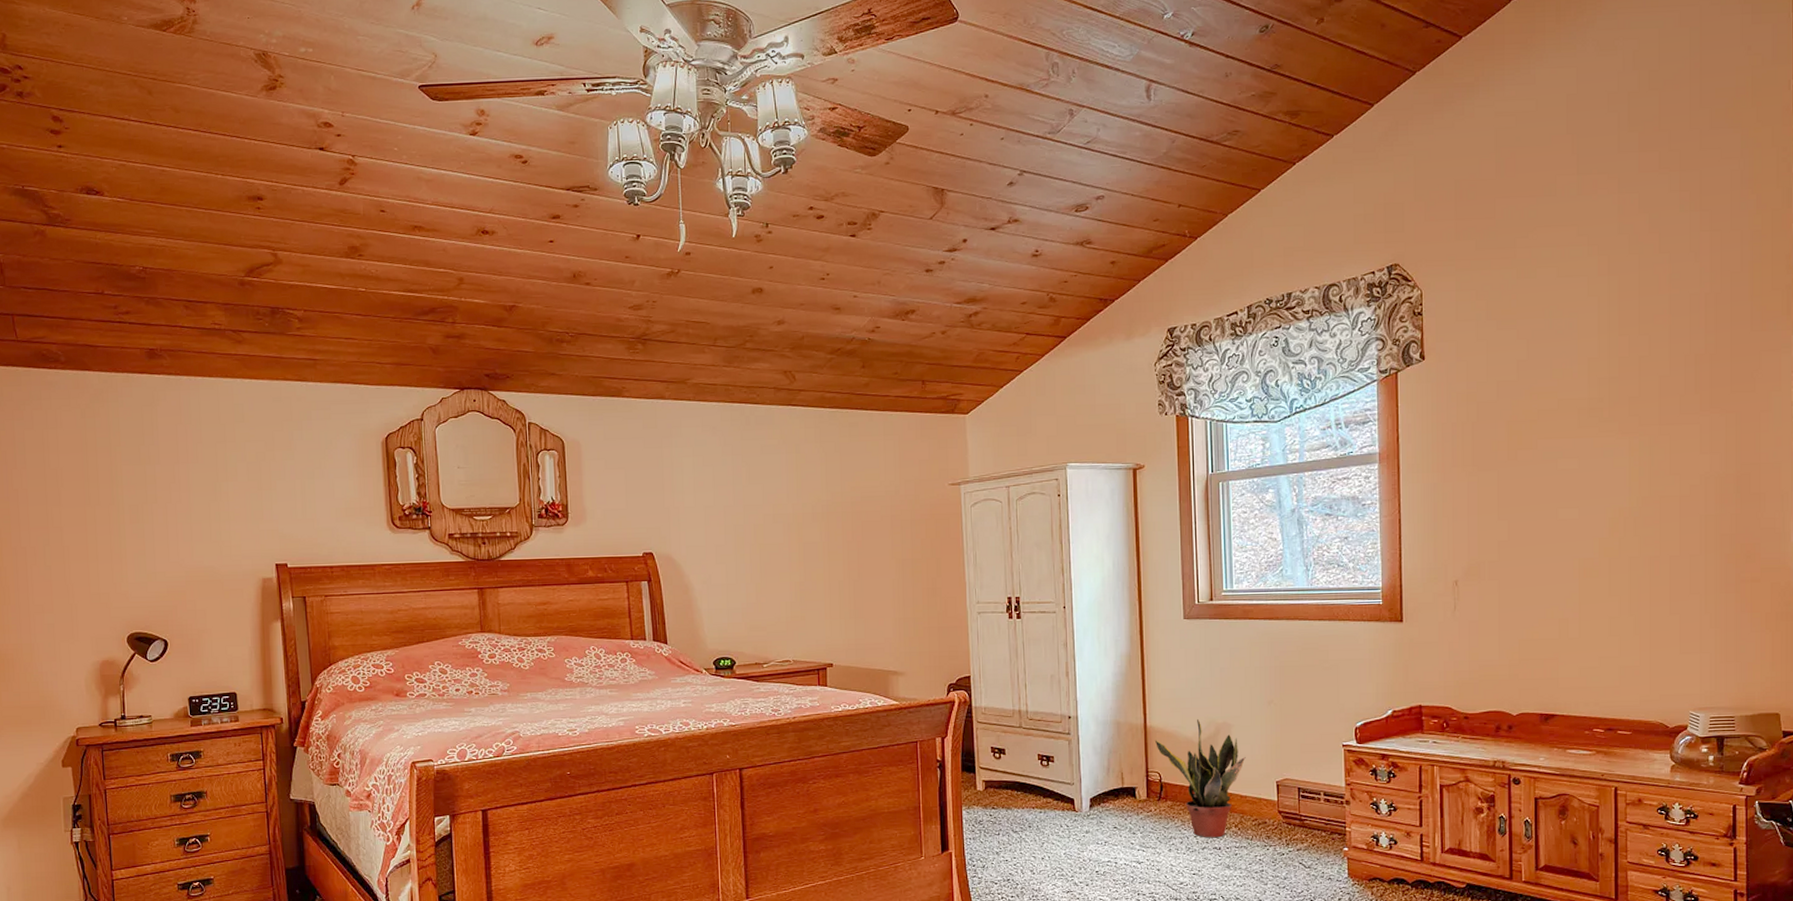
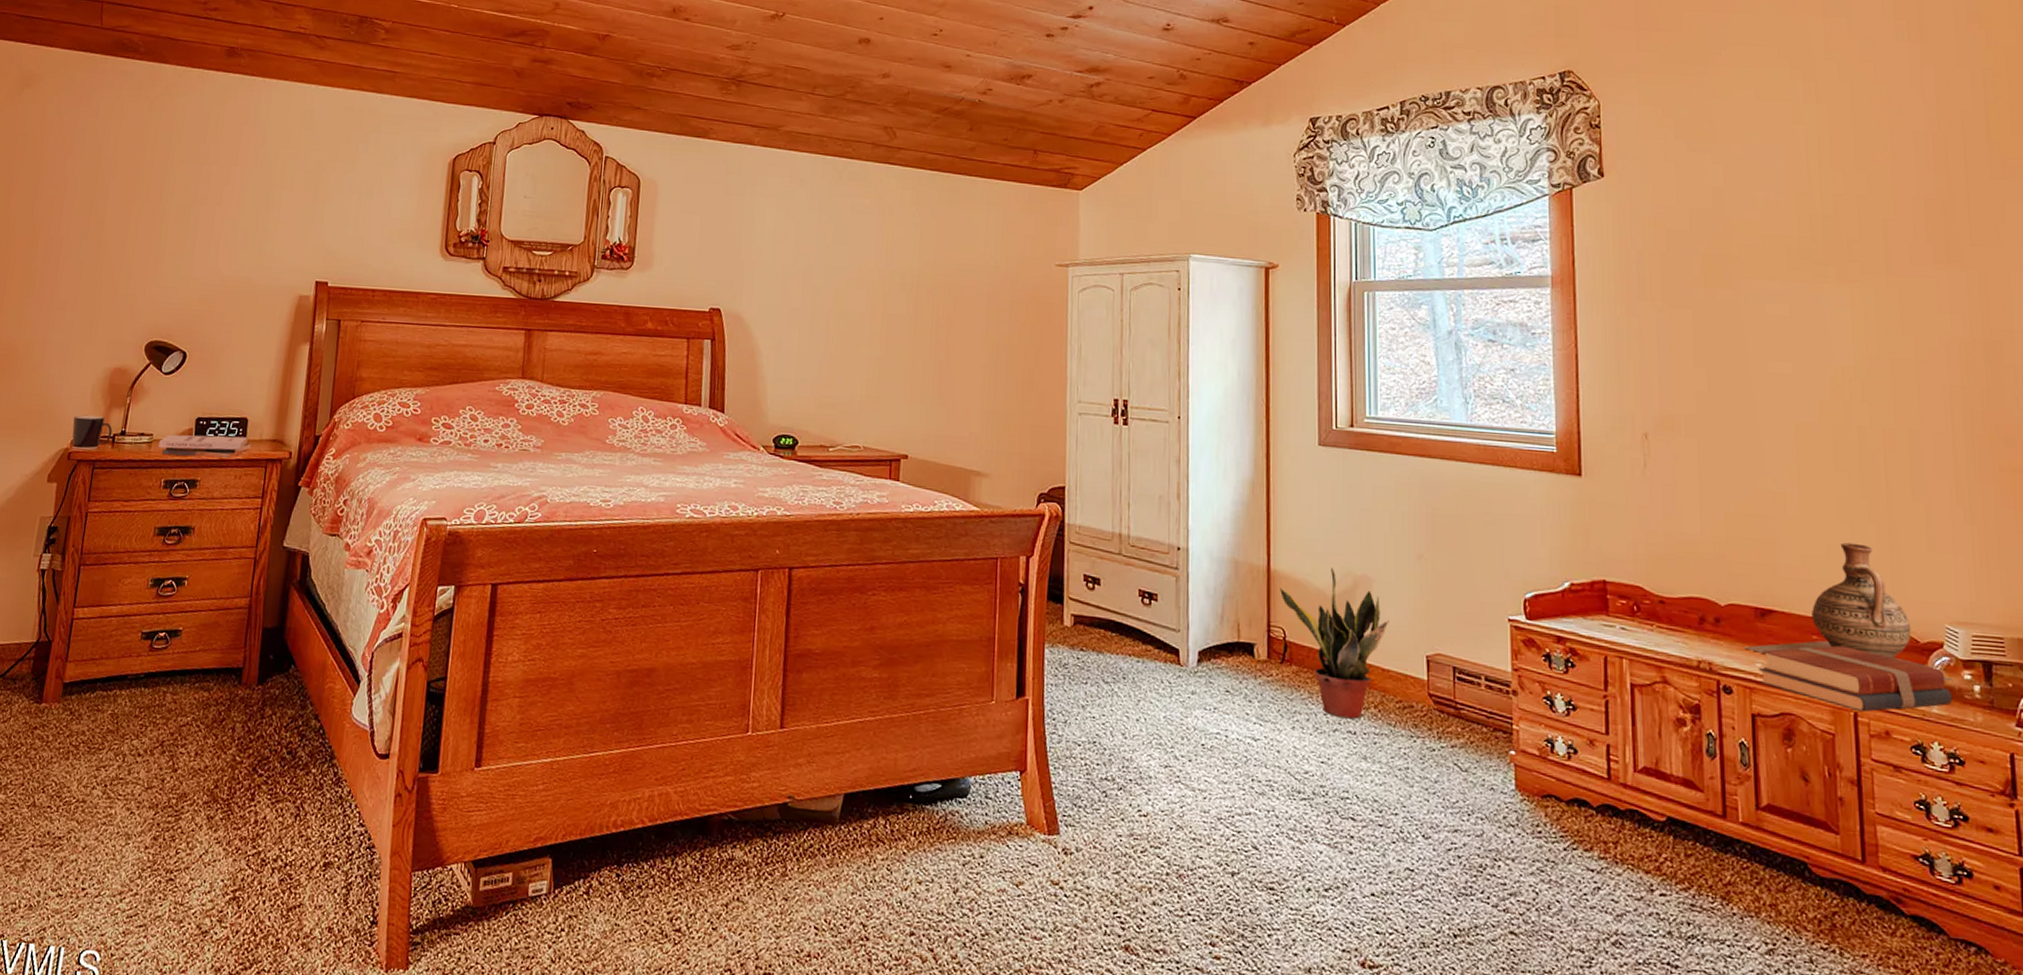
mug: none [73,705,113,736] -> present [71,415,113,451]
books: none [158,709,244,732] -> present [158,434,251,458]
ceramic jug: none [1529,653,1692,755] -> present [1742,542,1952,682]
books: none [1542,736,1692,787] -> present [1759,645,1953,713]

